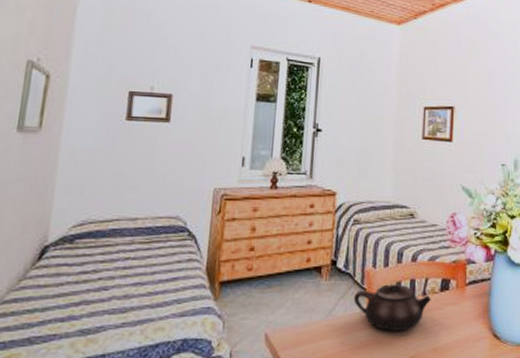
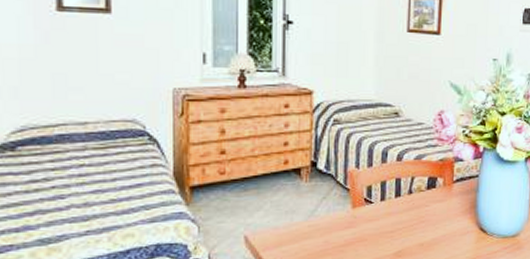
teapot: present [353,284,431,332] -> none [336,183,417,230]

